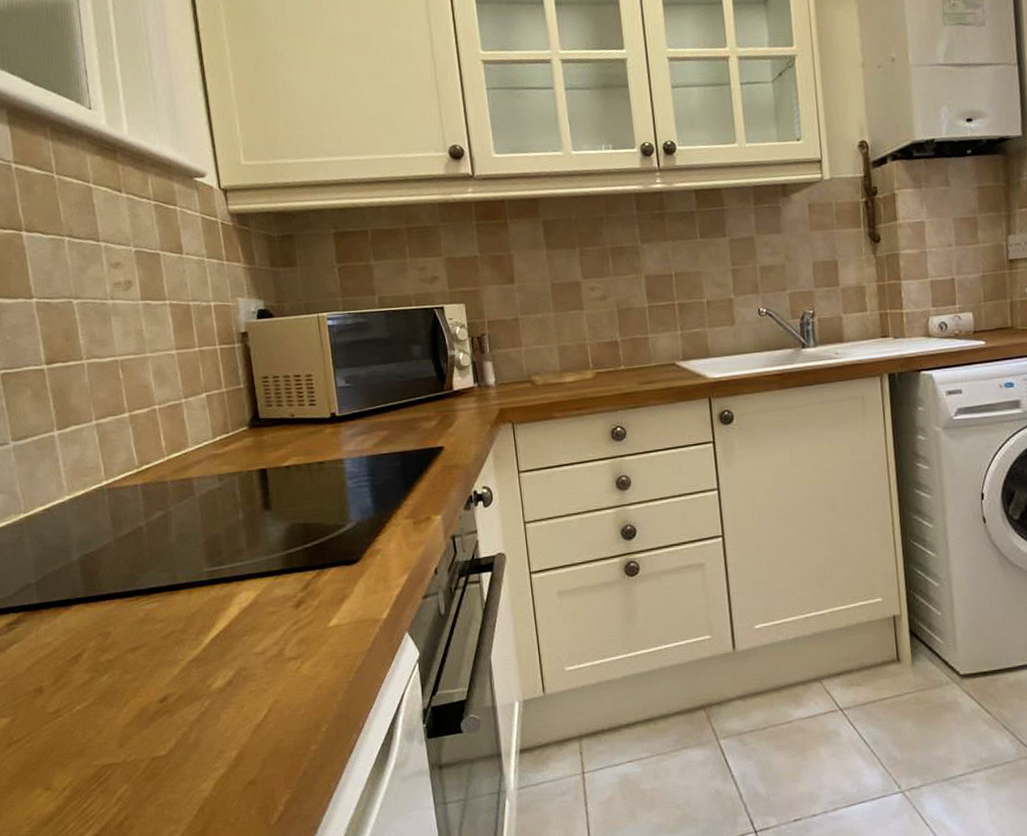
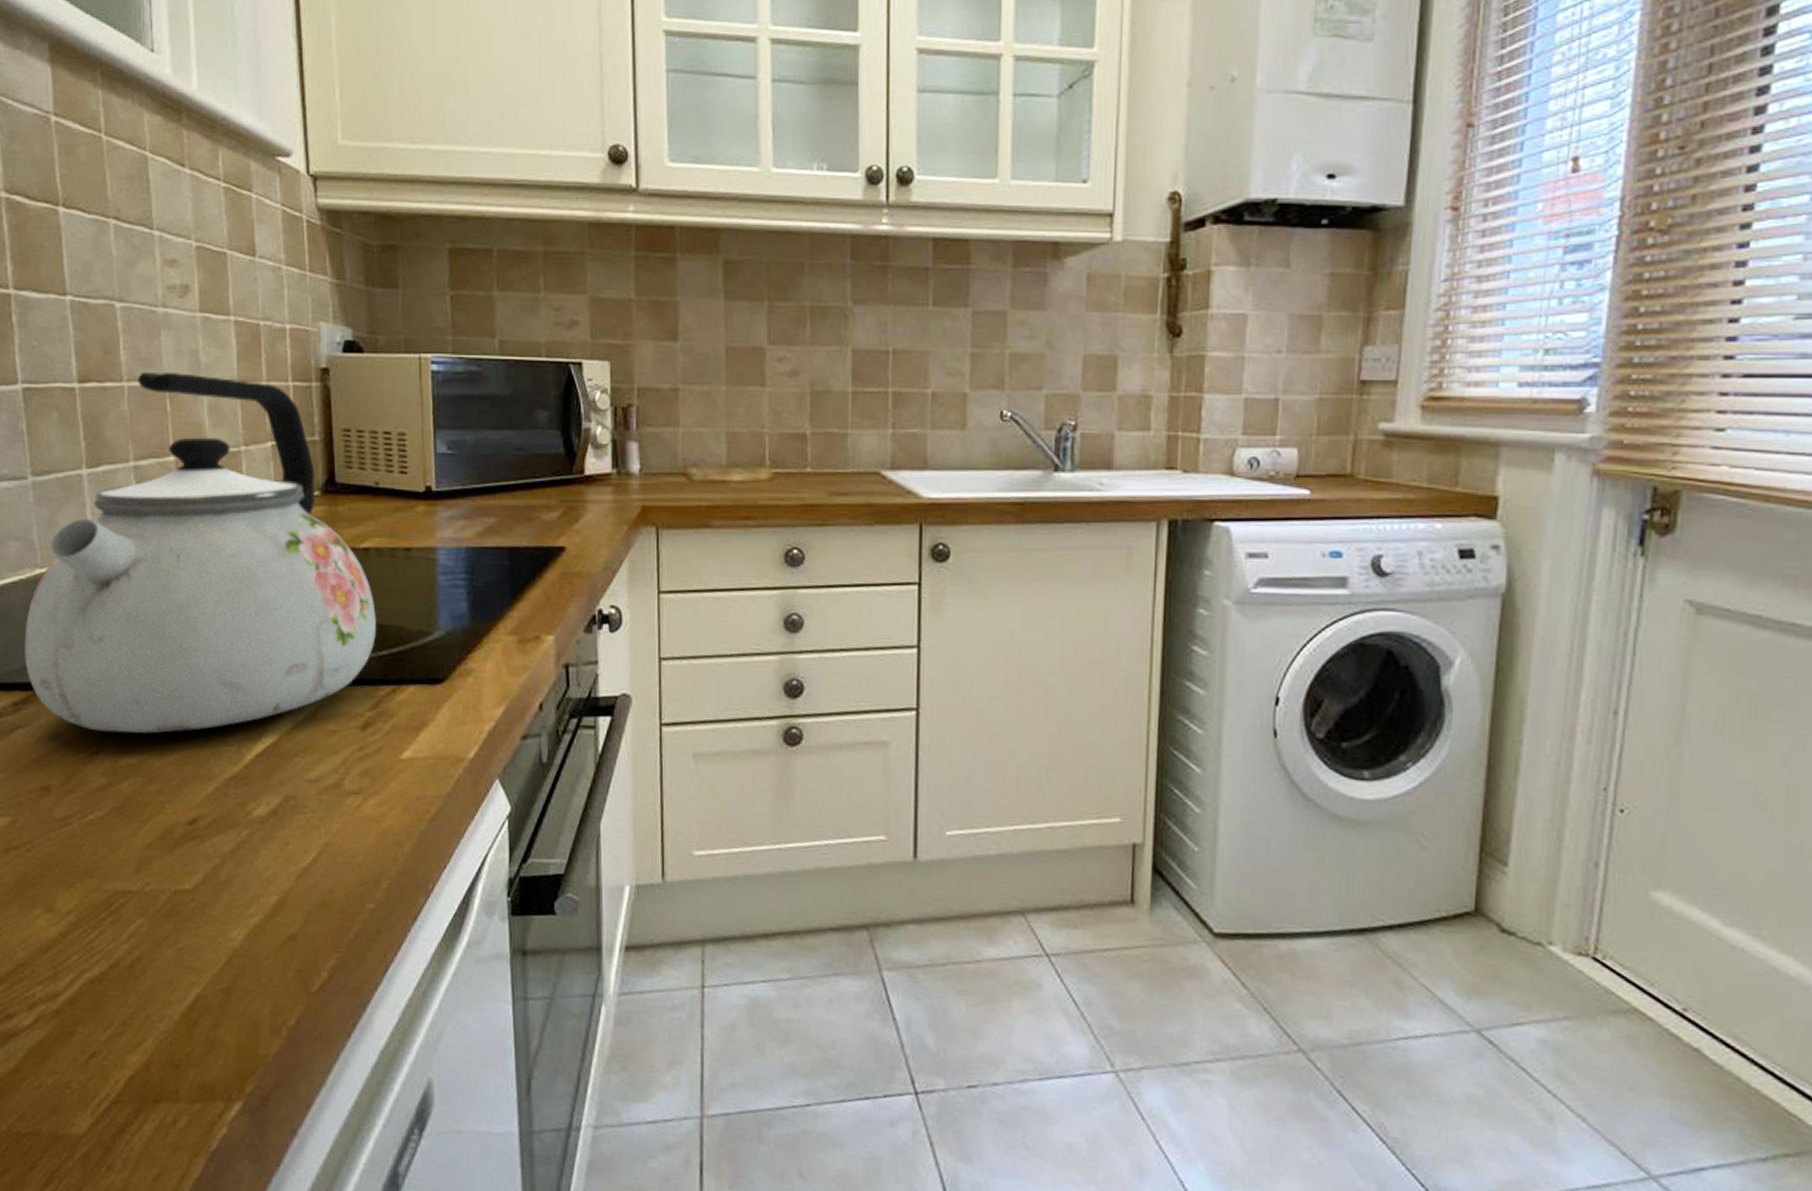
kettle: none [13,348,301,638] -> present [23,371,377,734]

